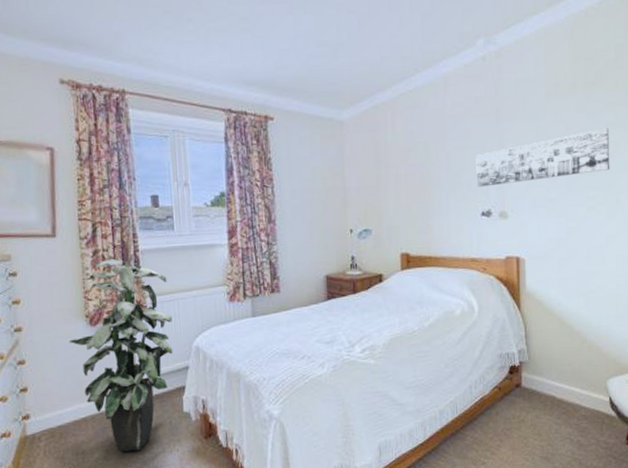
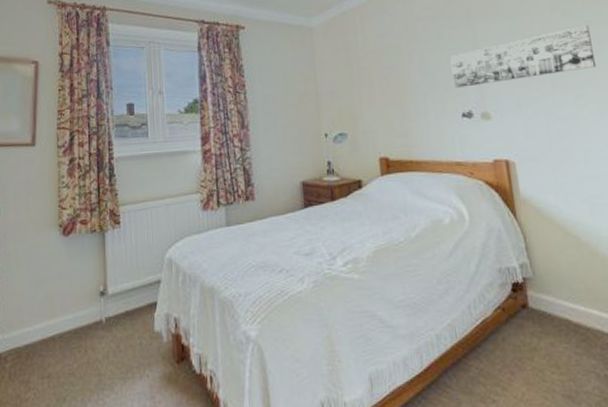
indoor plant: present [69,259,173,452] -> none [41,167,145,376]

